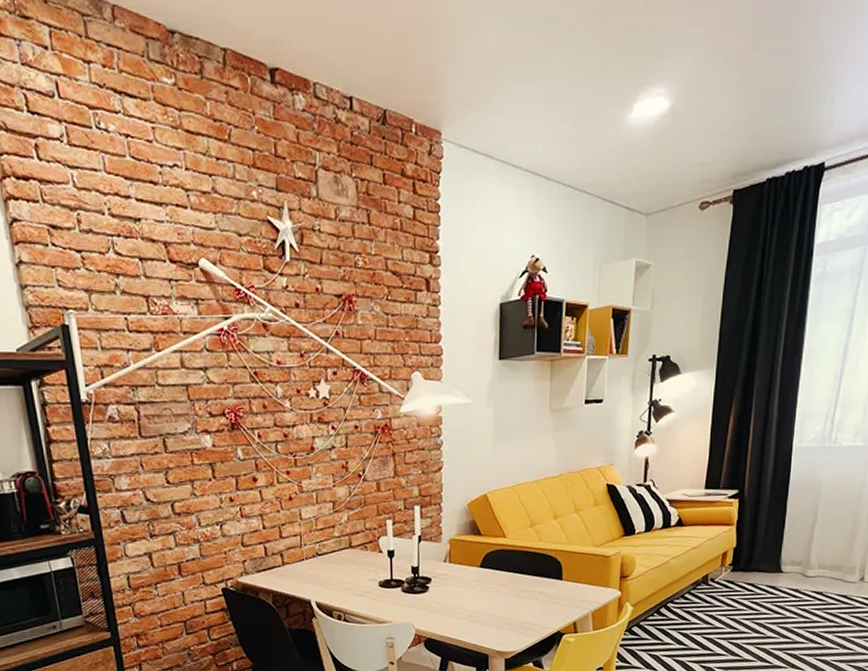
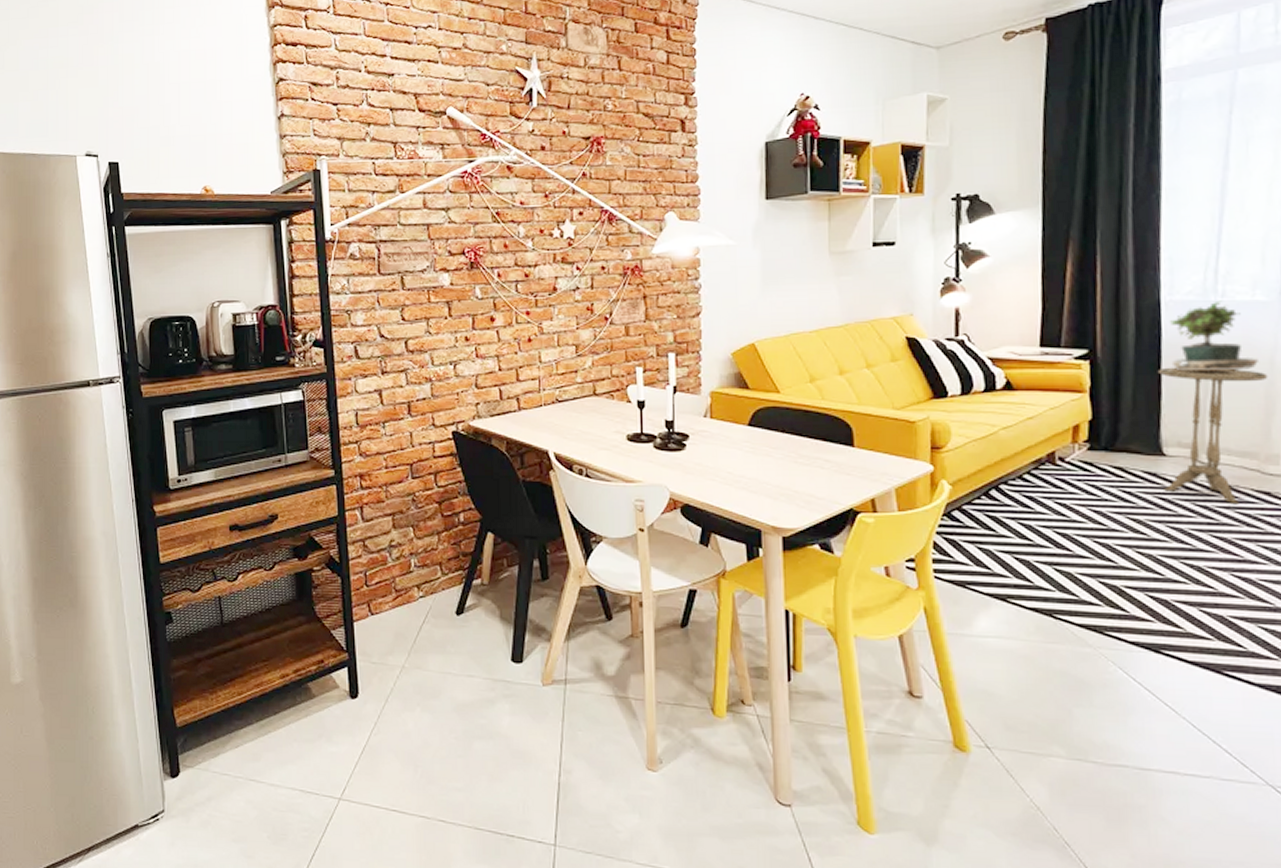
side table: none [779,501,857,607] -> present [1159,367,1268,505]
potted plant: none [790,446,852,506] -> present [1166,300,1258,372]

